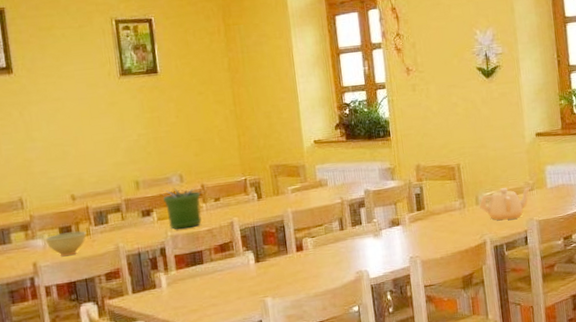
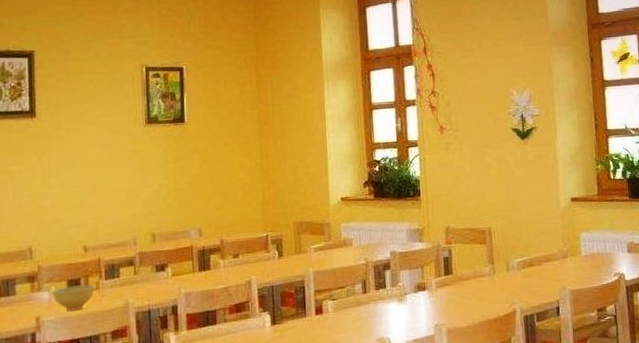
planter: present [162,187,204,229] -> none [179,242,223,286]
teapot: present [480,187,531,221] -> none [510,254,565,289]

